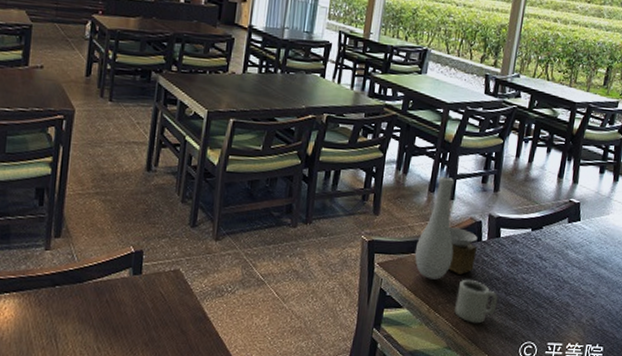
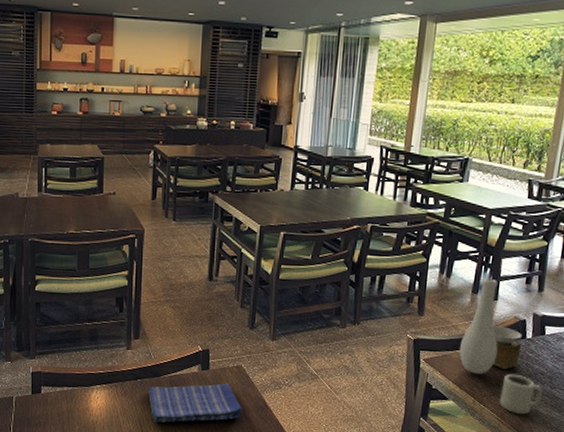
dish towel: none [67,291,179,339] -> present [147,383,243,423]

